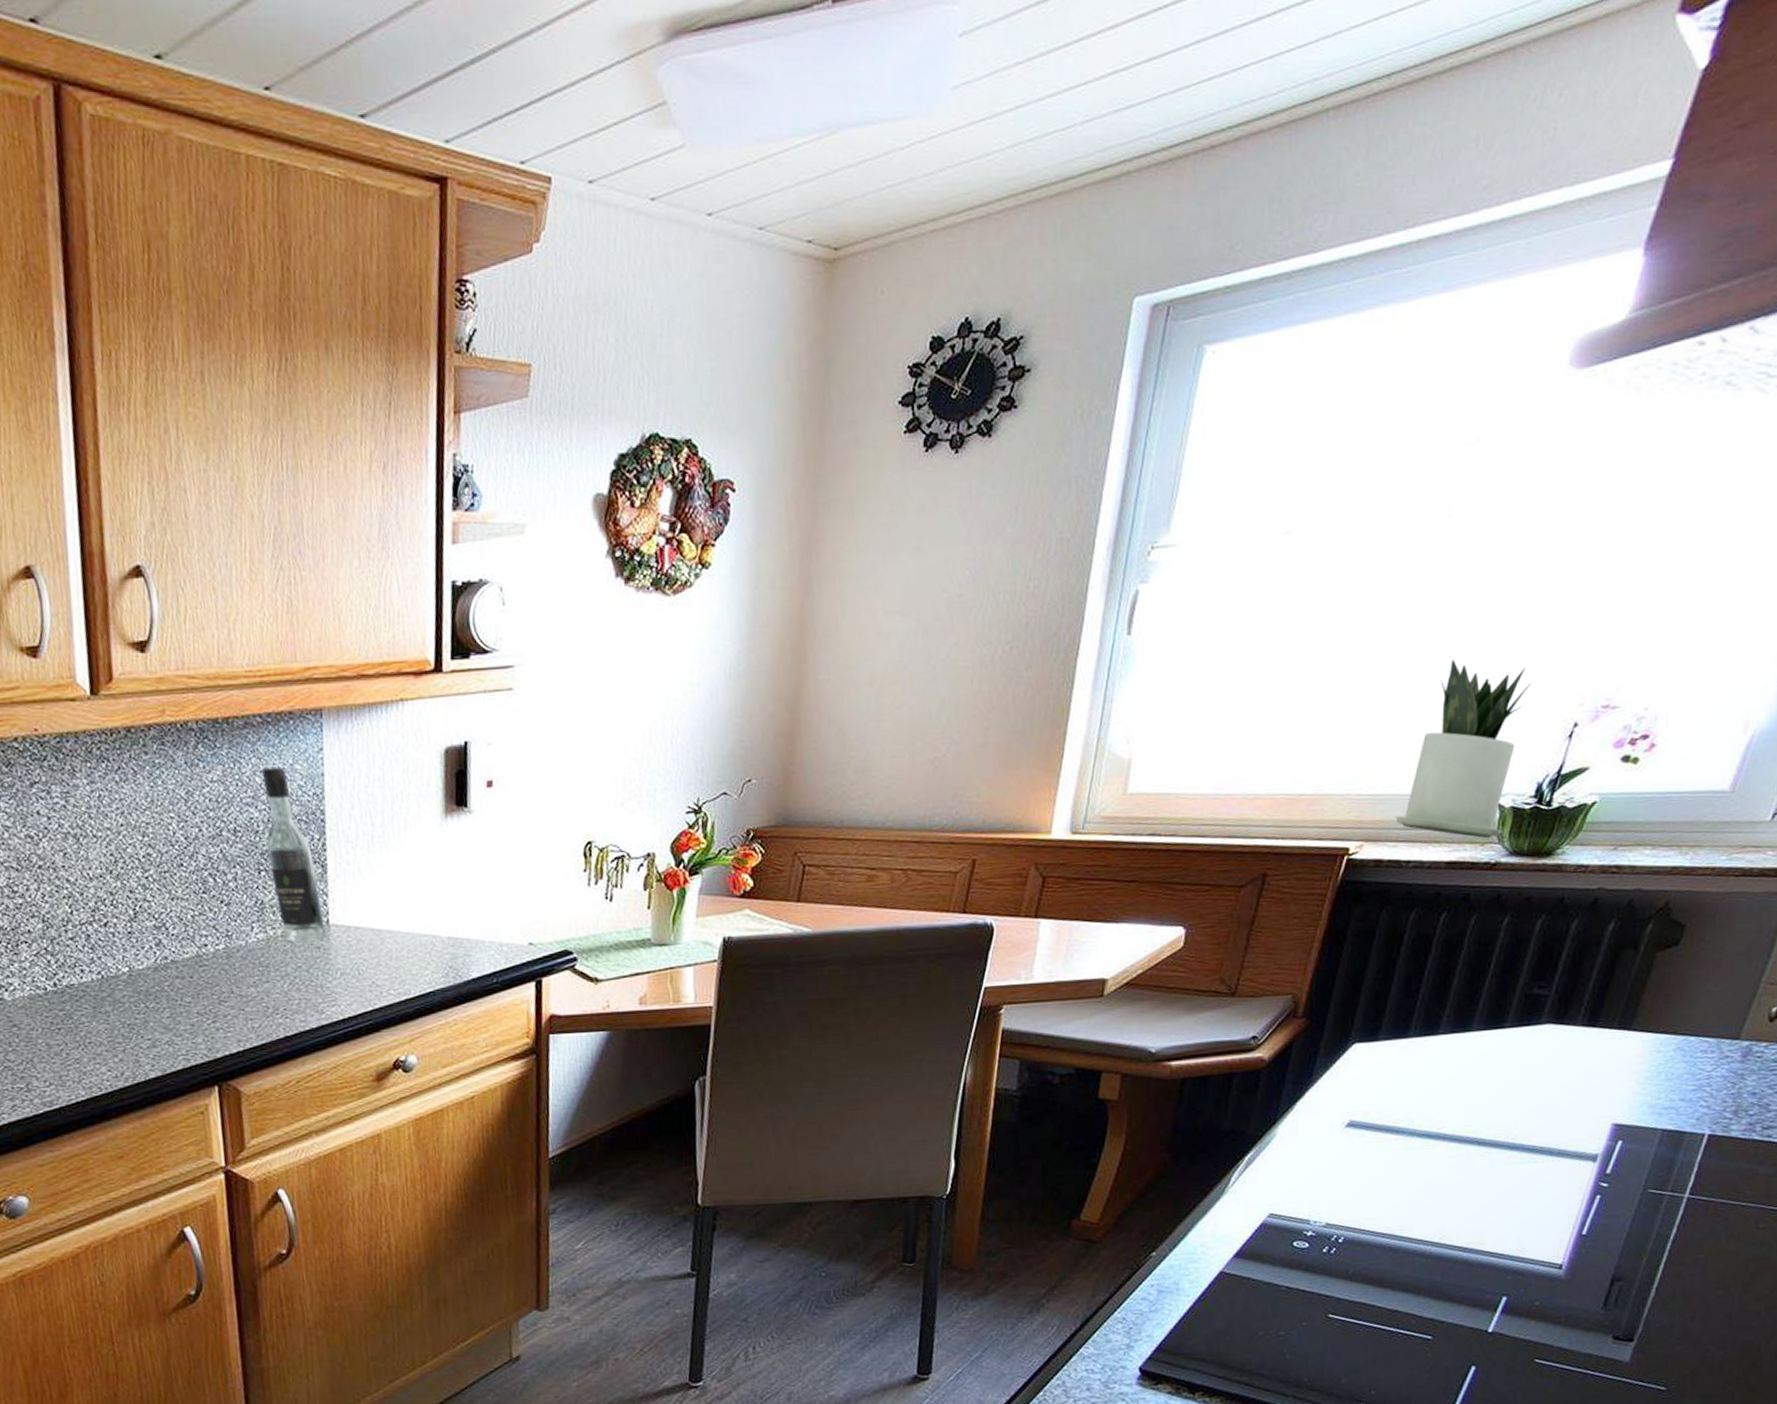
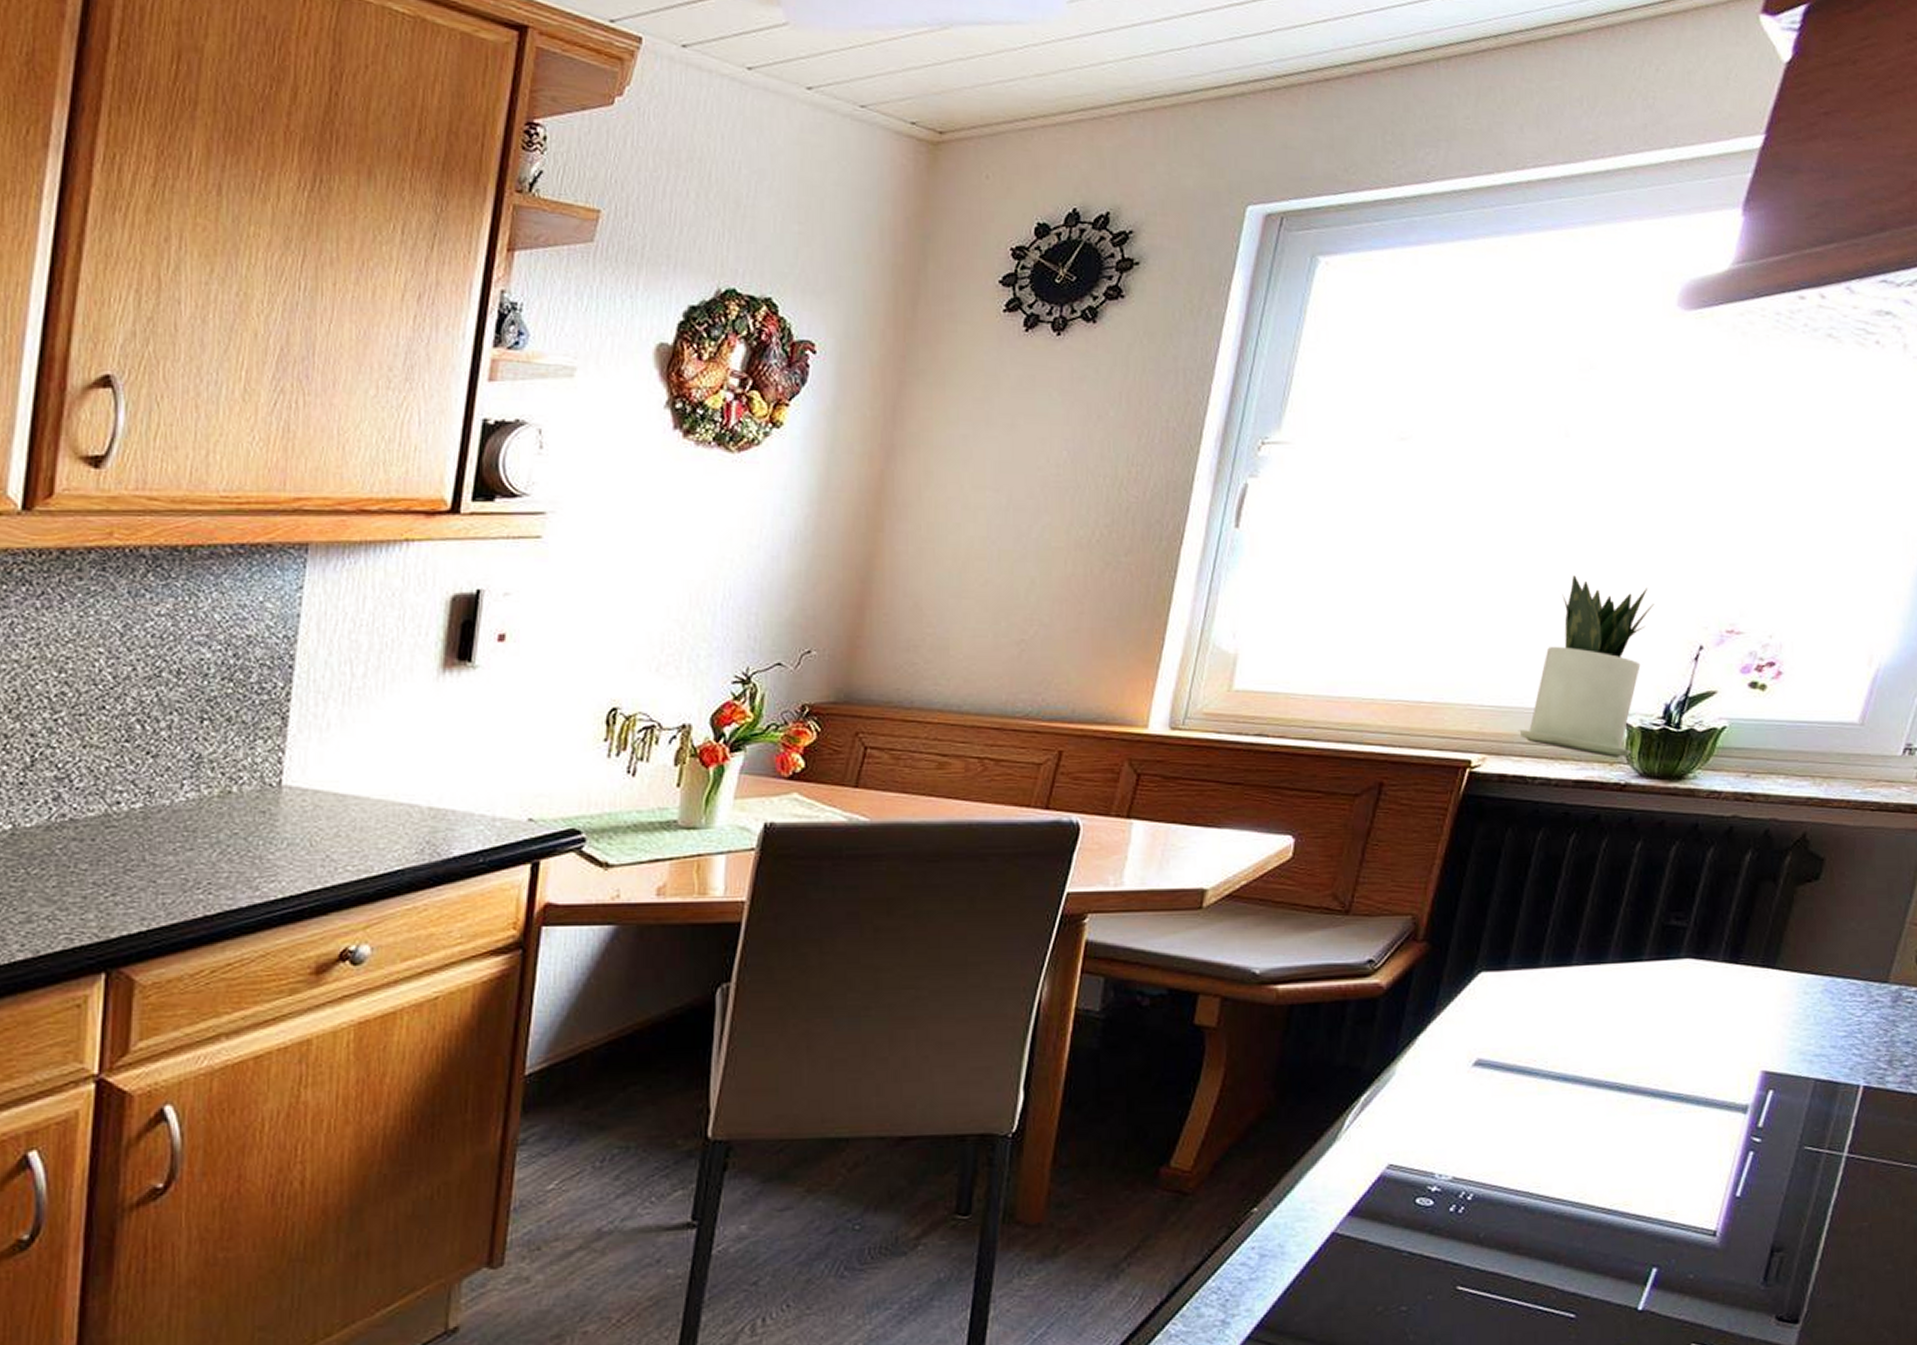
bottle: present [261,767,328,943] -> none [215,603,277,806]

